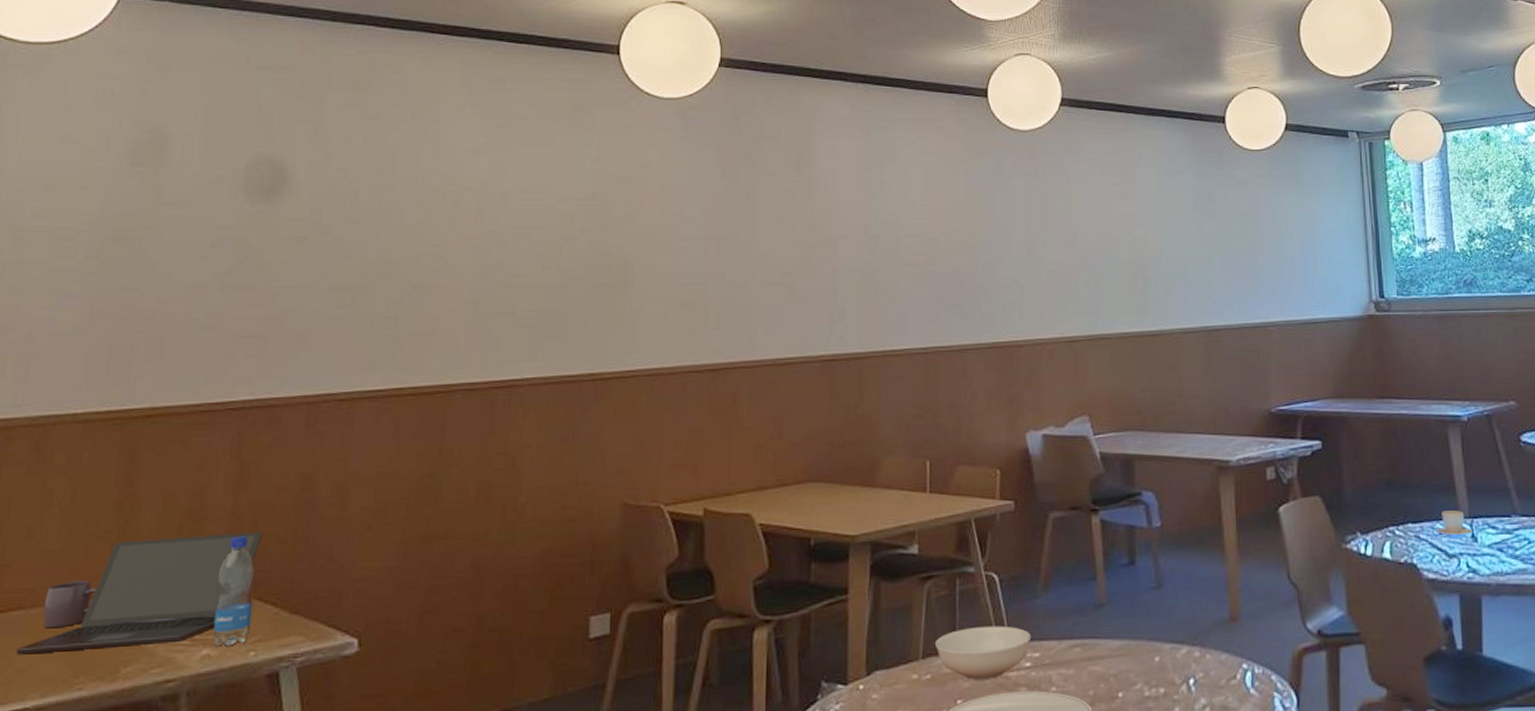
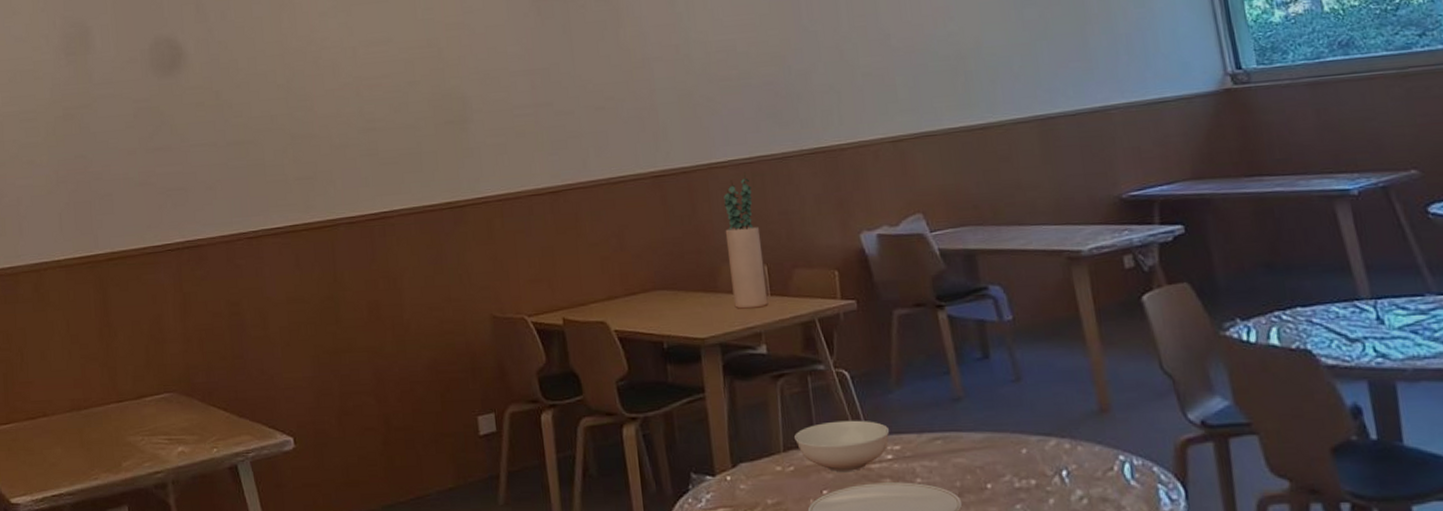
laptop: present [17,531,262,655] -> none [48,350,208,452]
mug: present [43,580,97,629] -> none [61,393,96,431]
bottle: present [213,536,255,647] -> none [180,354,211,445]
vase: none [890,362,927,507] -> present [724,172,769,310]
teacup: present [1436,510,1472,536] -> none [1331,291,1377,319]

